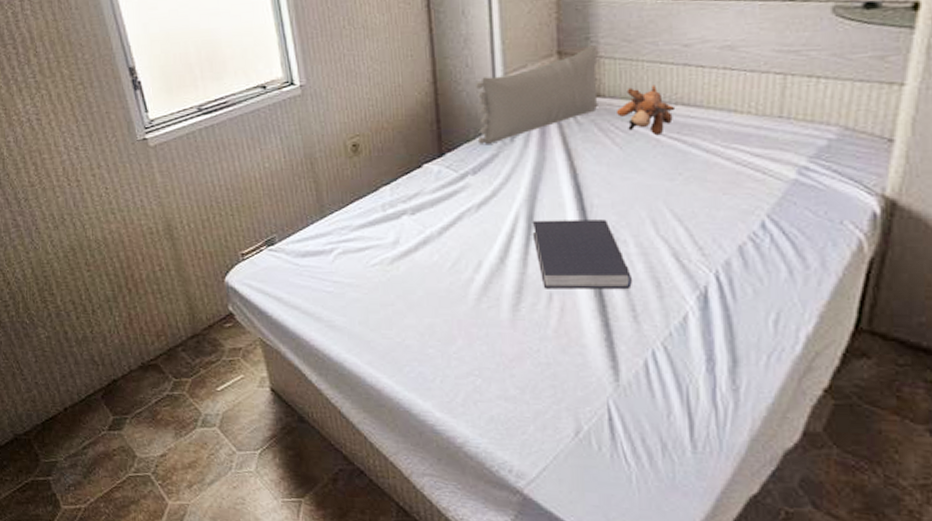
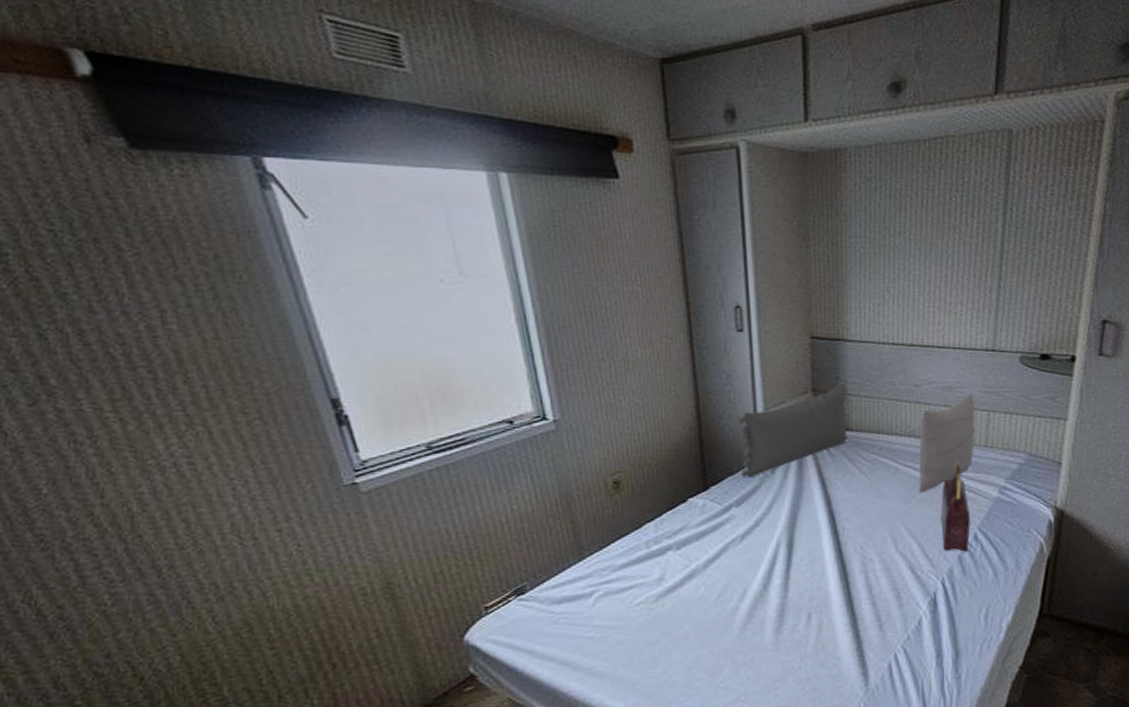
book: present [532,219,632,290] -> none [792,541,877,610]
stuffed animal: present [617,85,676,136] -> none [863,419,910,465]
pillow: none [687,54,765,170] -> present [919,394,975,493]
handbag: none [715,134,756,242] -> present [940,461,970,552]

